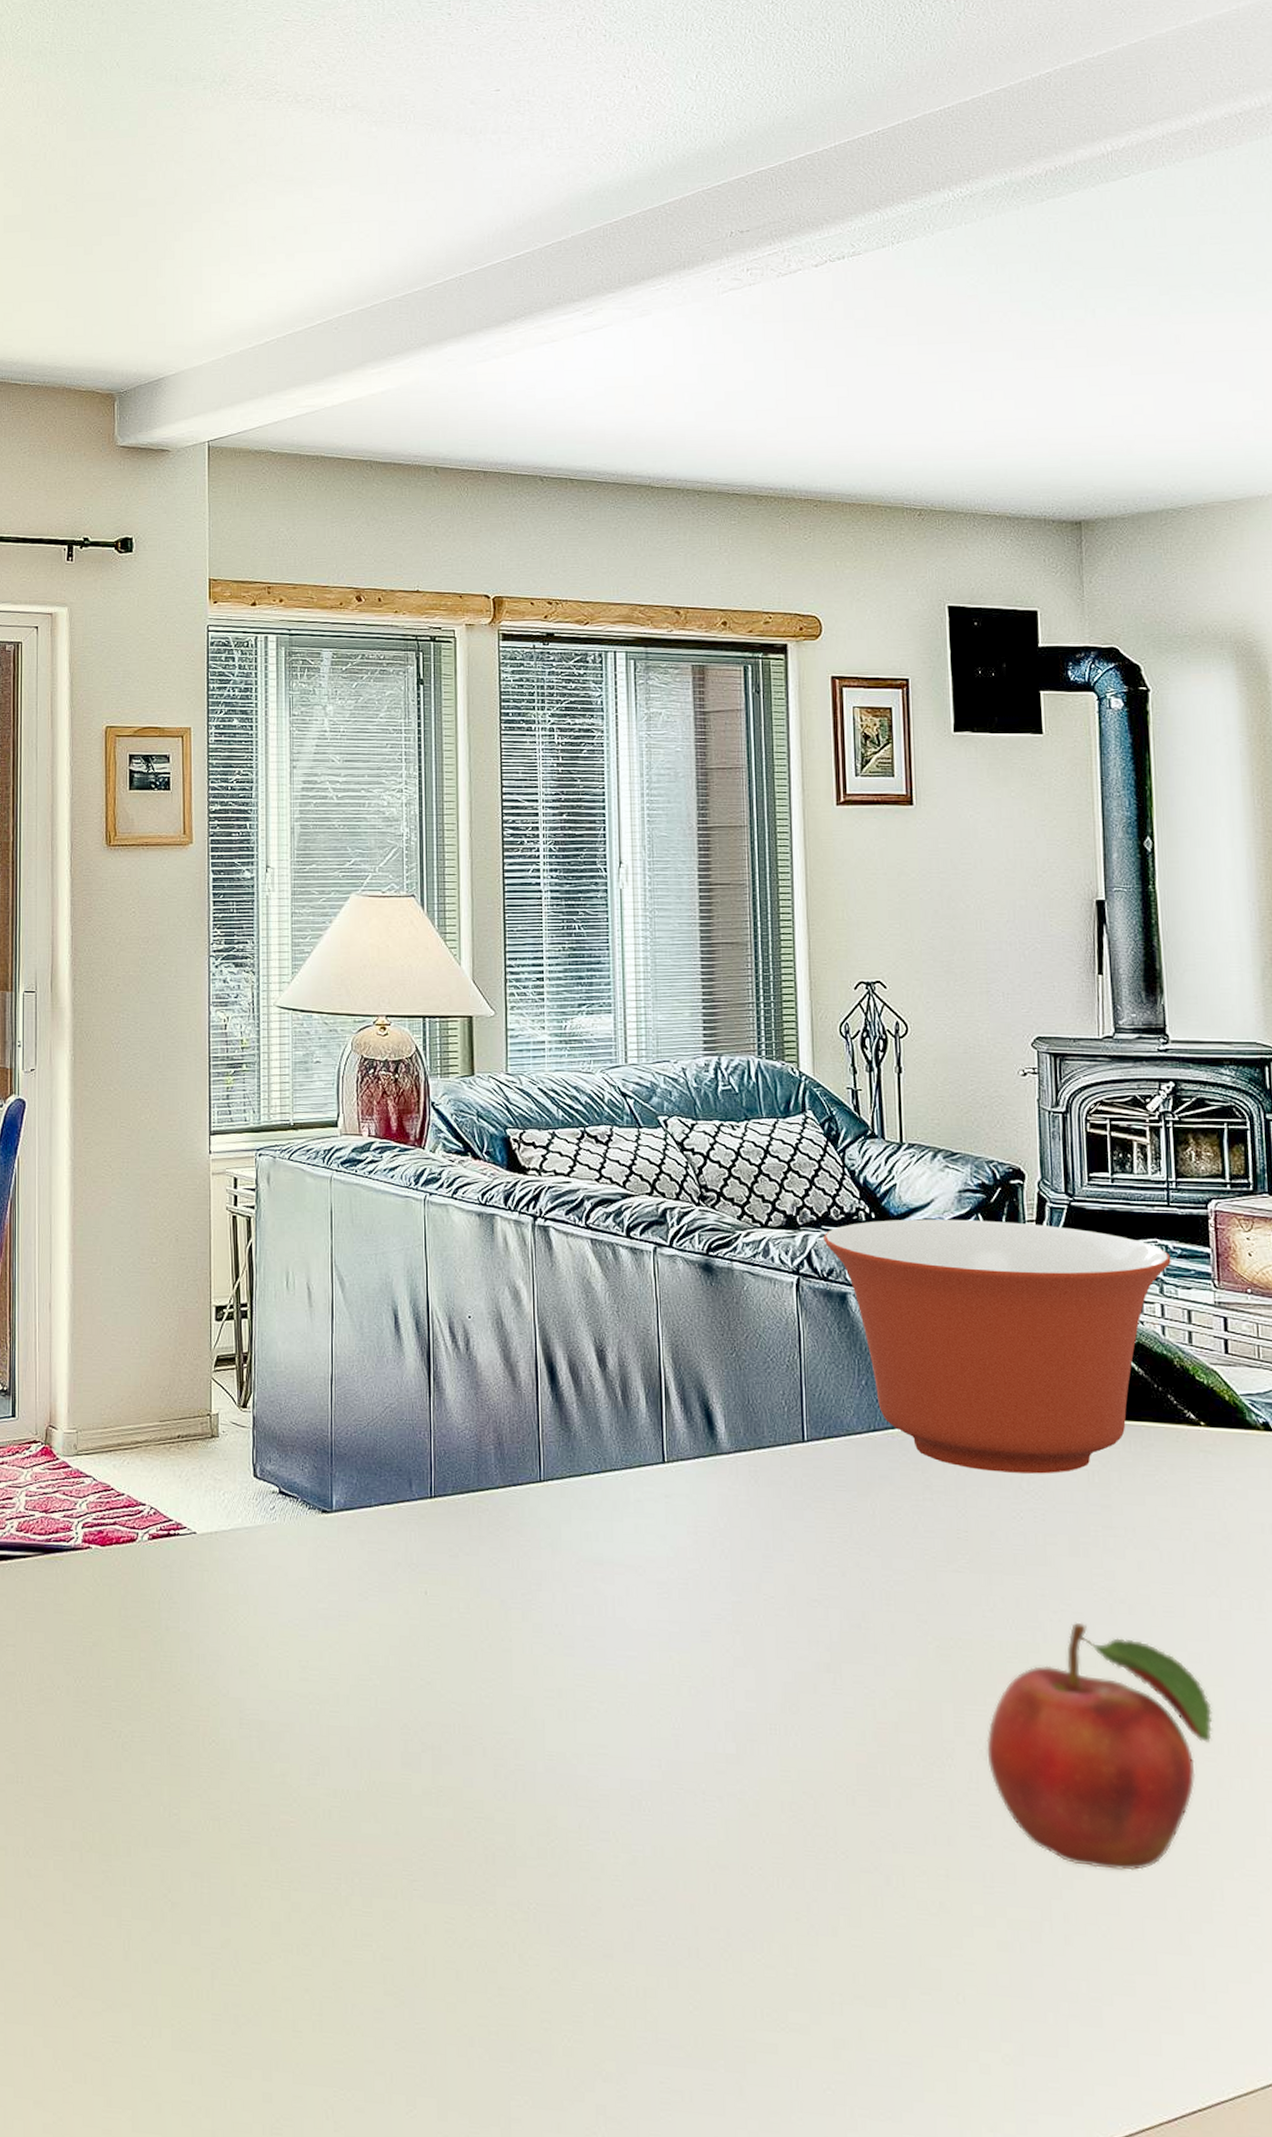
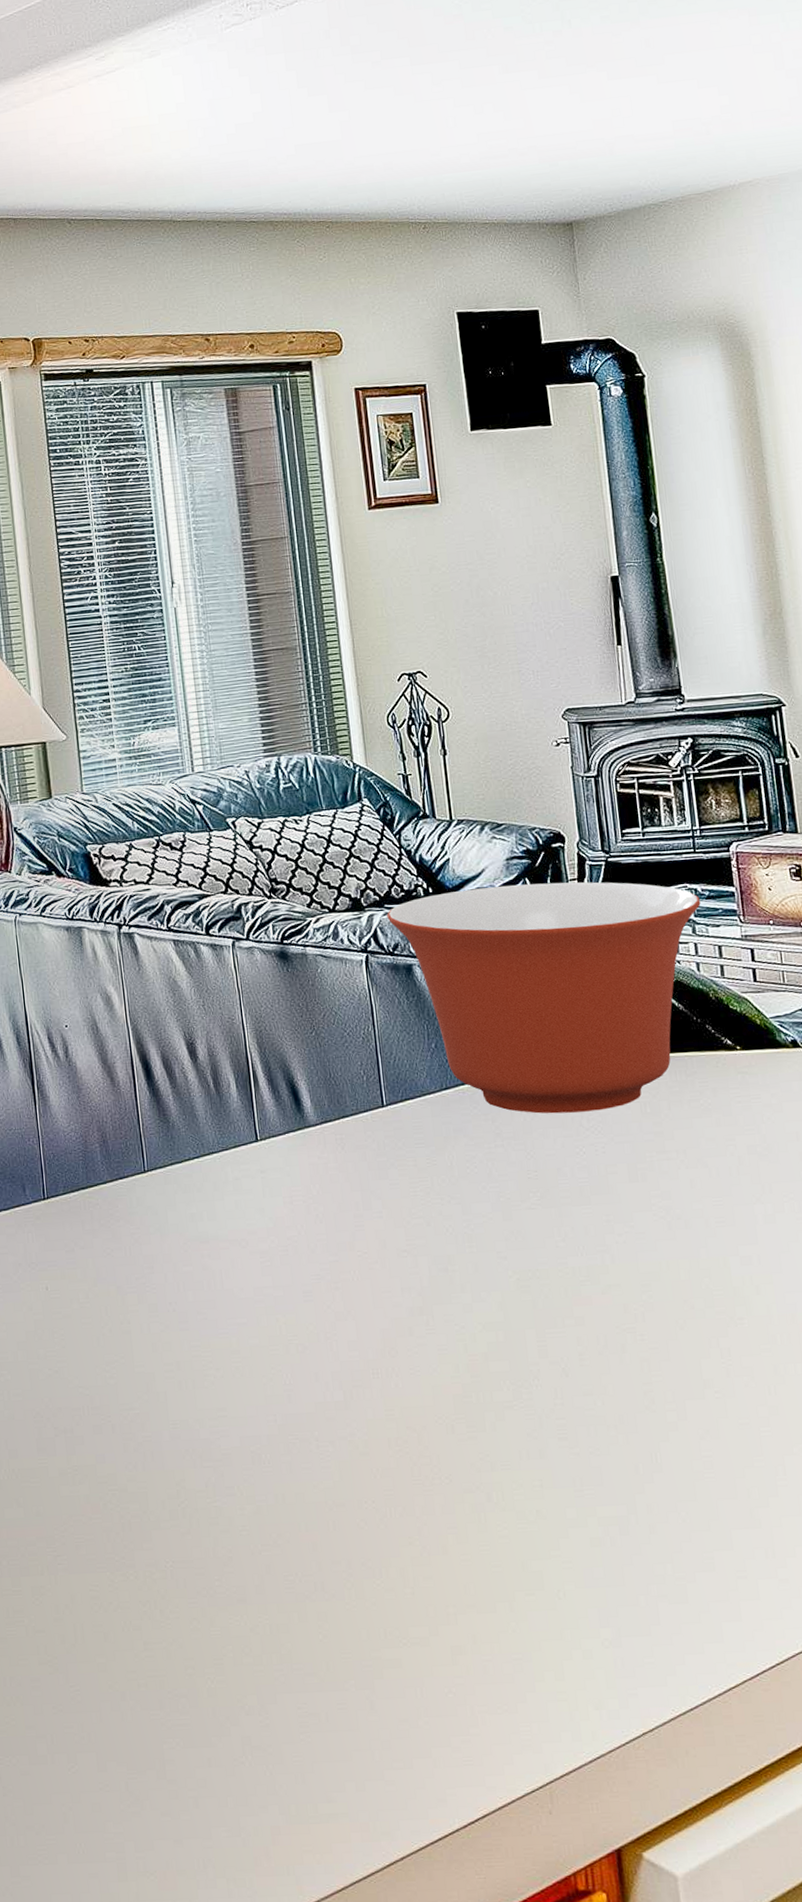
fruit: present [986,1622,1213,1871] -> none [567,1241,767,1461]

